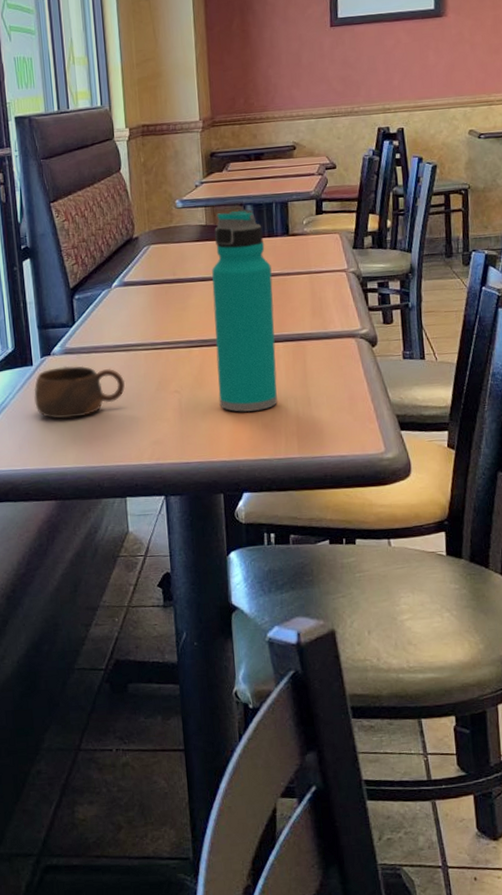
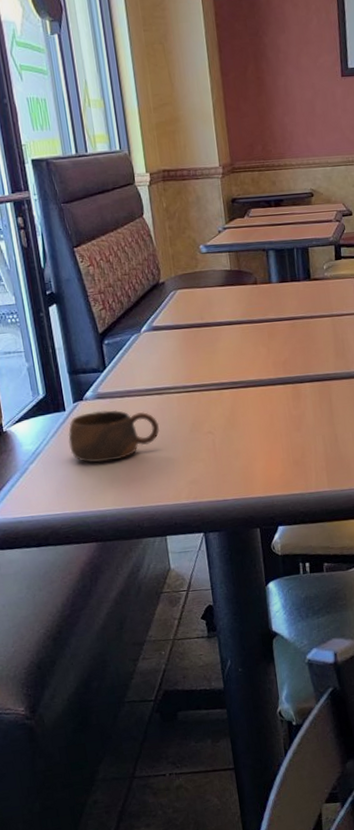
water bottle: present [212,209,277,412] -> none [238,254,307,450]

